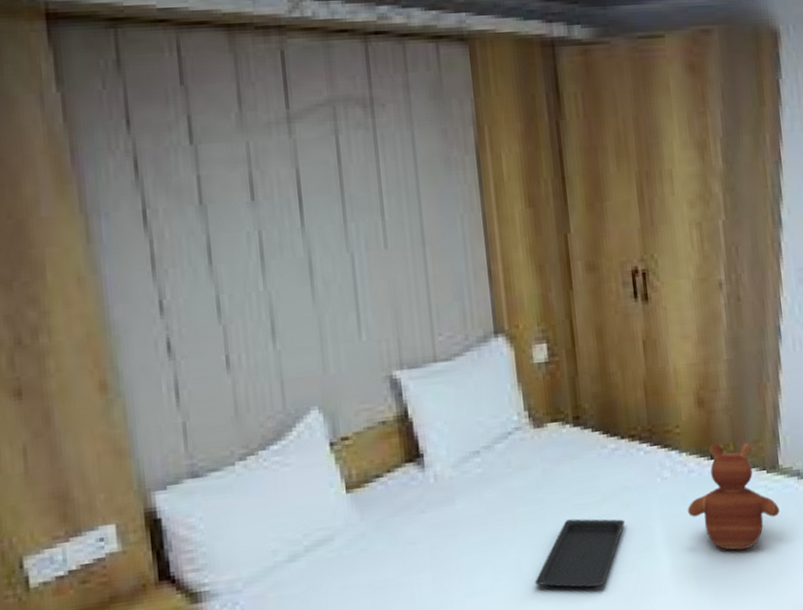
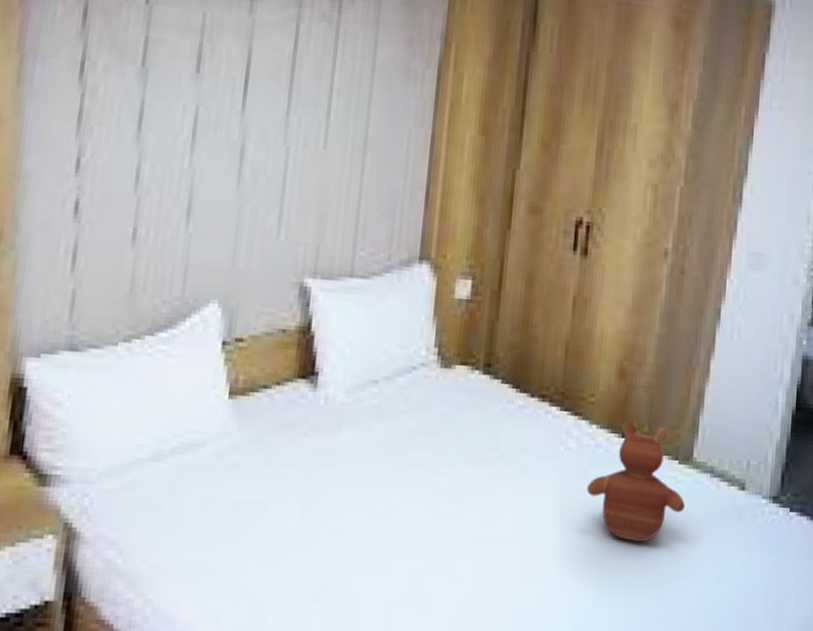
serving tray: present [535,518,626,588] -> none [409,473,518,553]

